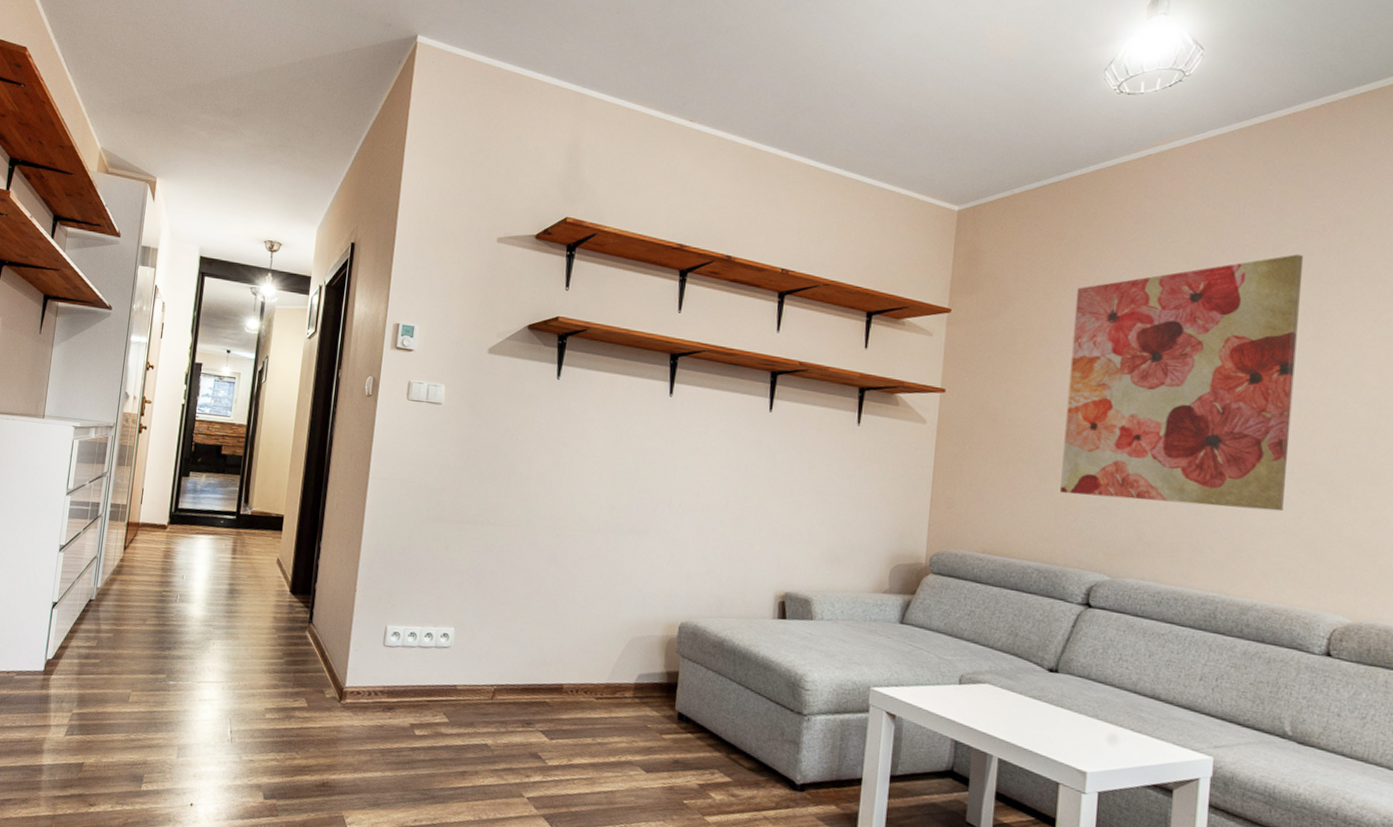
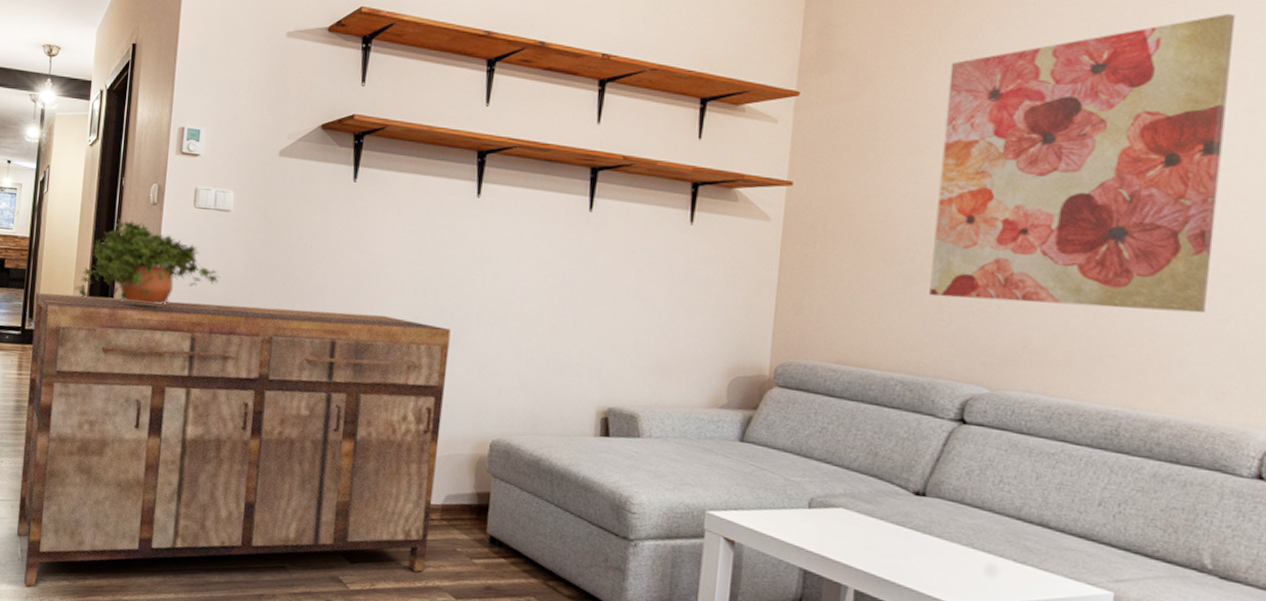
sideboard: none [227,479,644,769] -> present [17,292,451,588]
potted plant: none [290,410,430,493] -> present [74,220,220,306]

